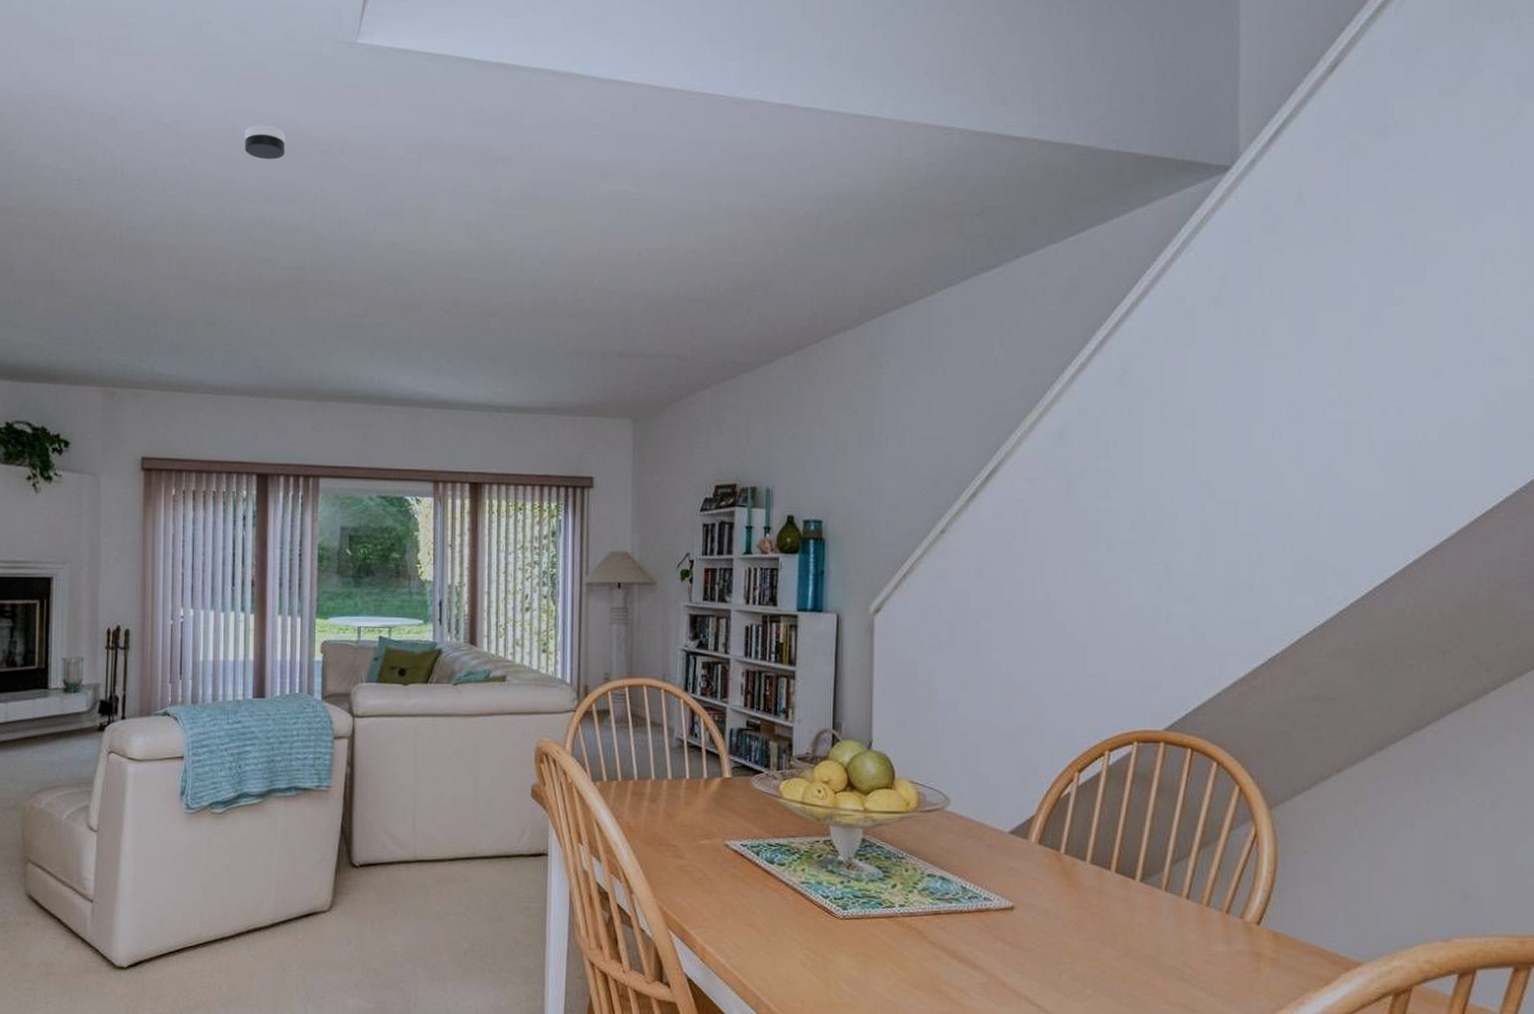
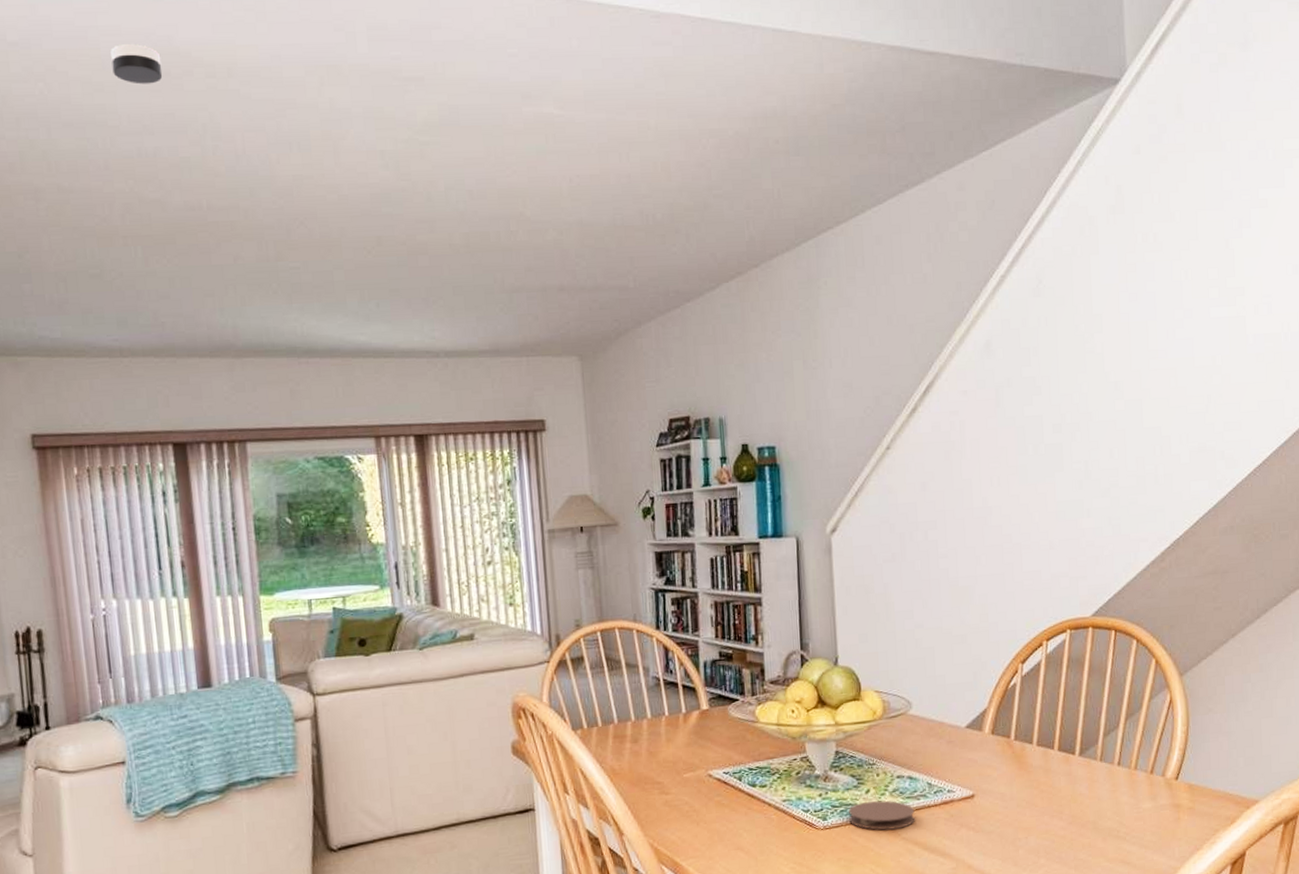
coaster: none [872,897,945,931] -> present [849,800,915,830]

